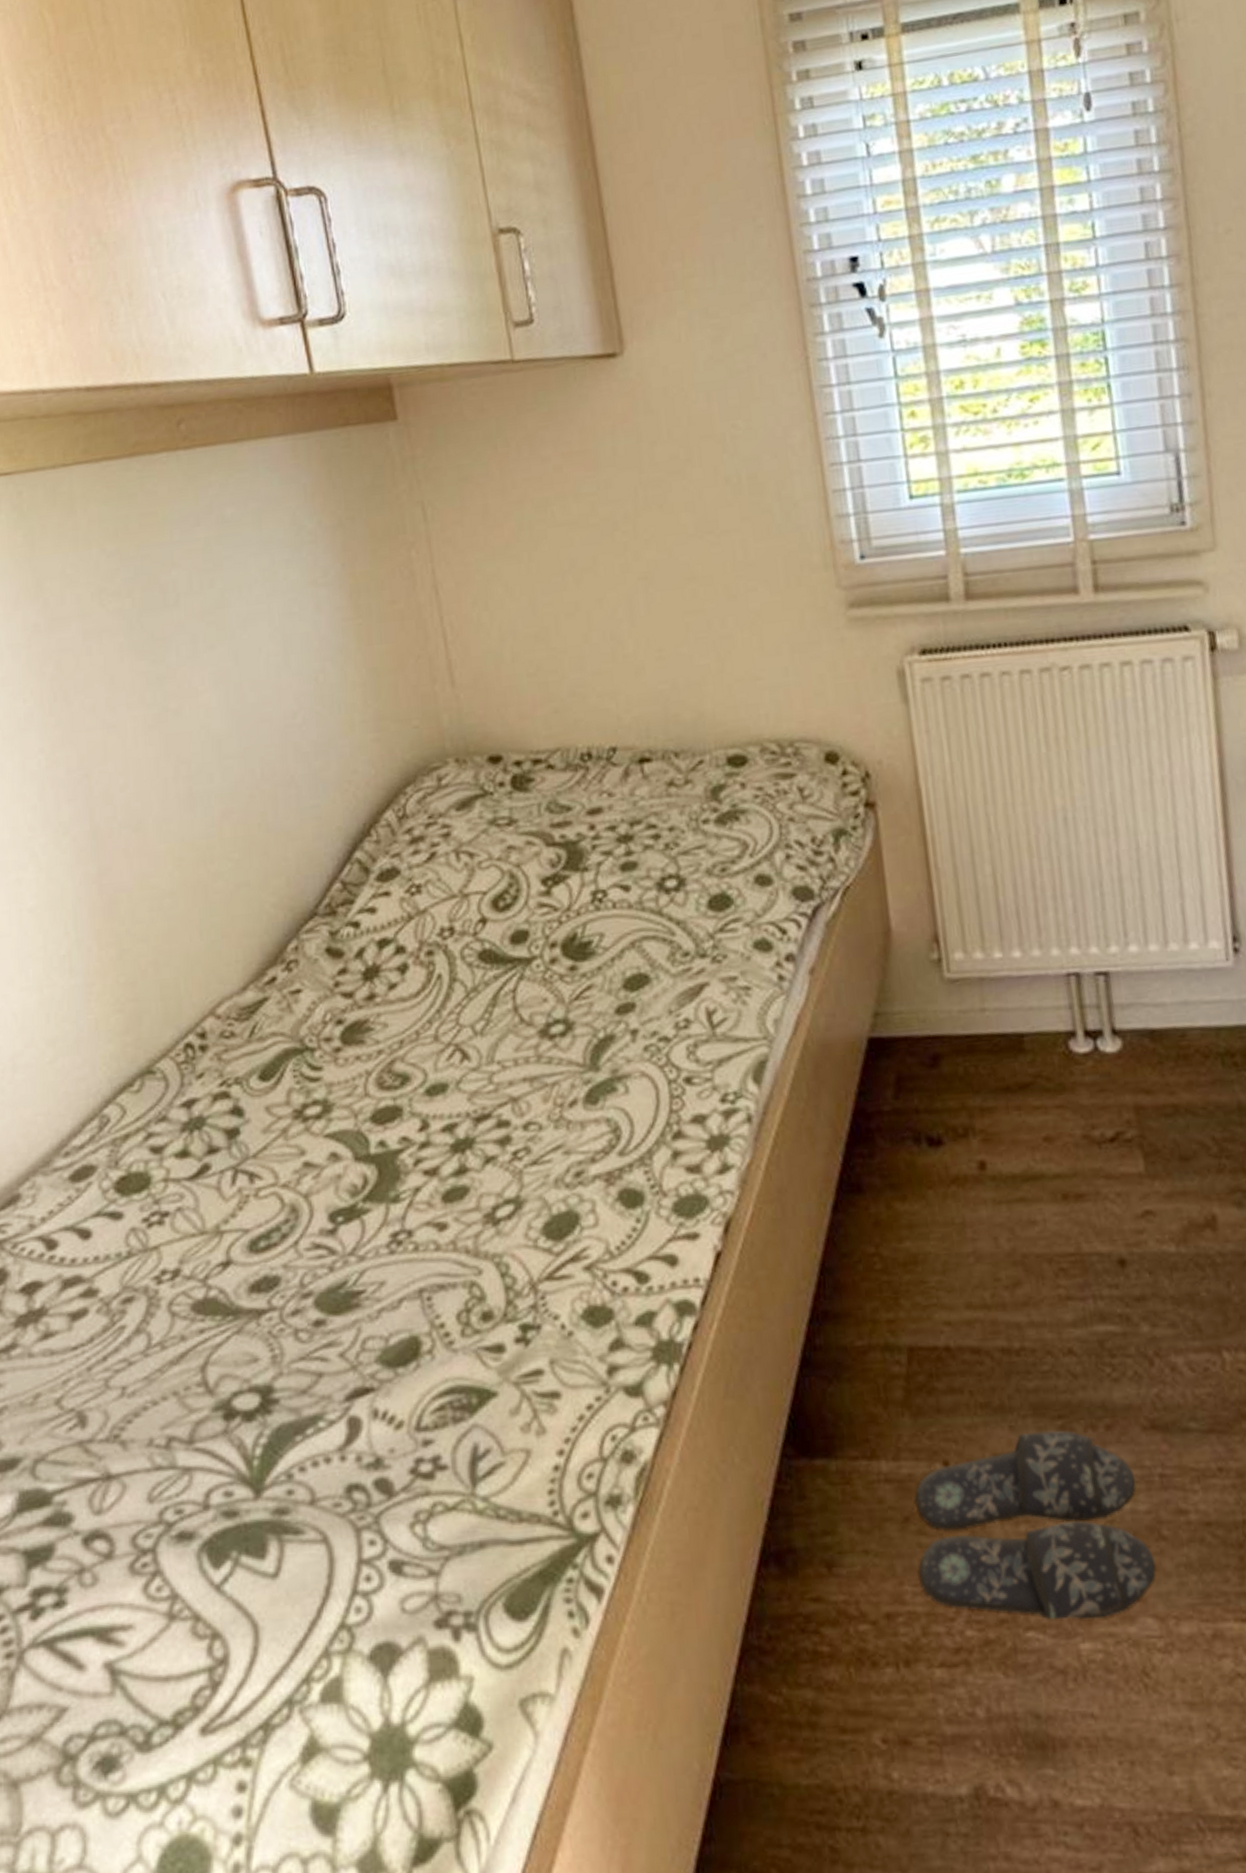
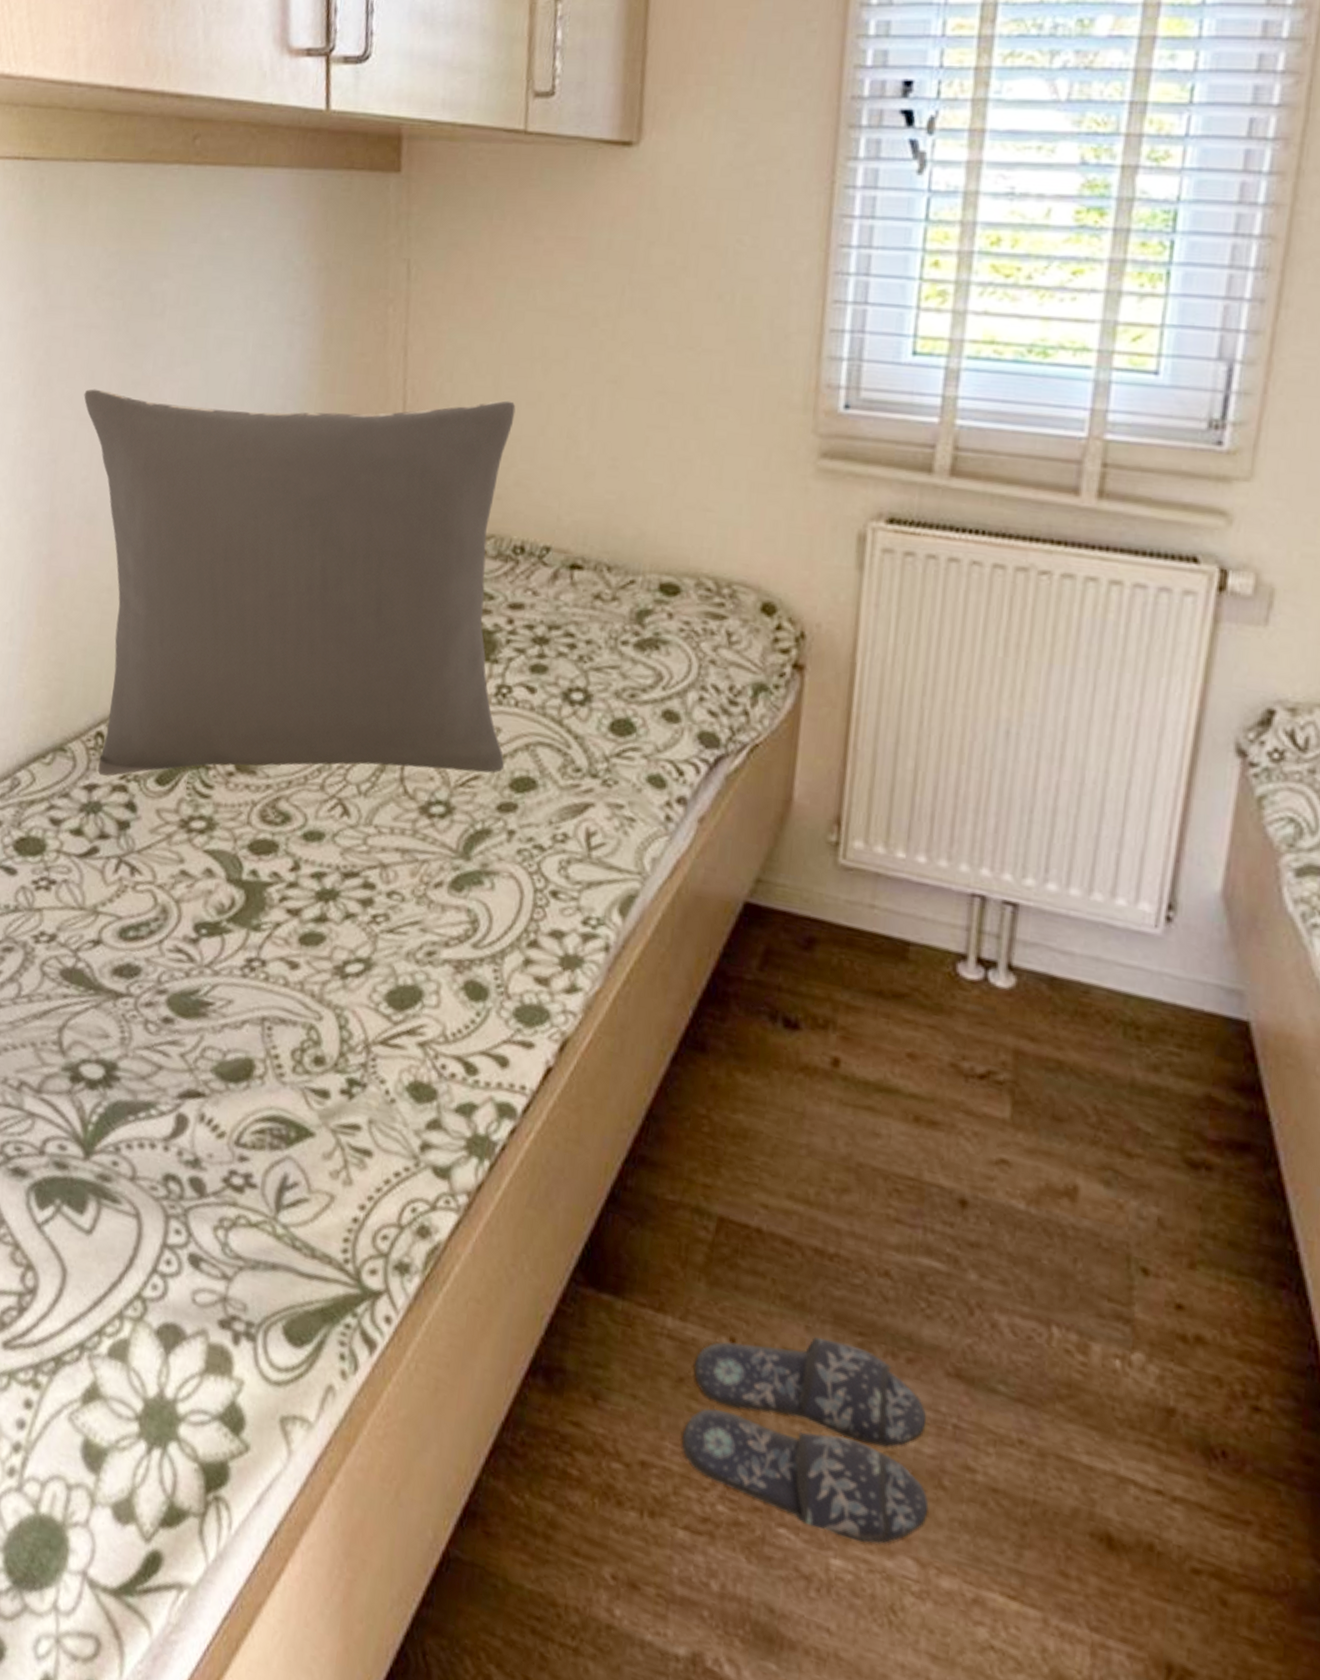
pillow: none [106,616,614,1088] -> present [84,389,516,776]

